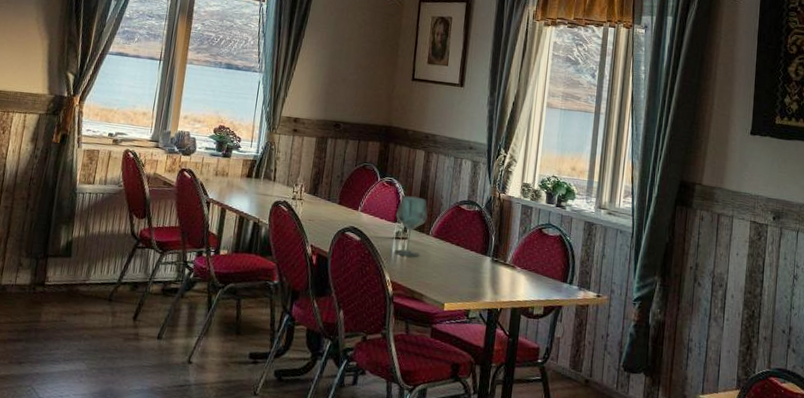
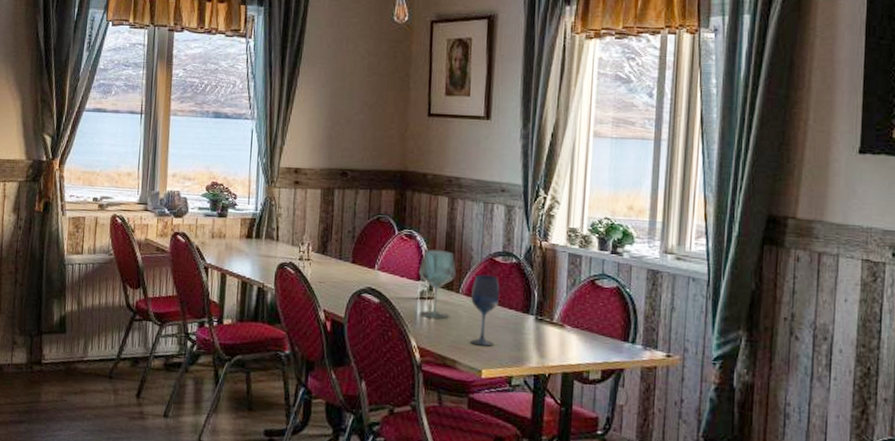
wineglass: none [436,219,464,283] -> present [470,274,500,347]

